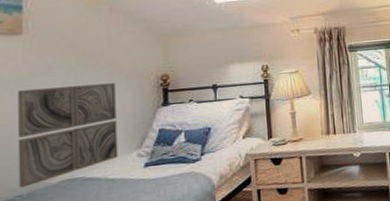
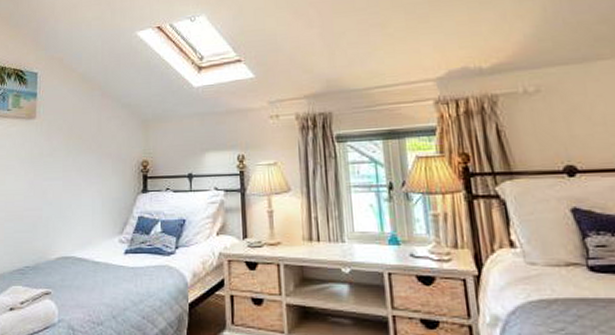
wall art: present [17,83,118,188] -> none [27,166,103,259]

